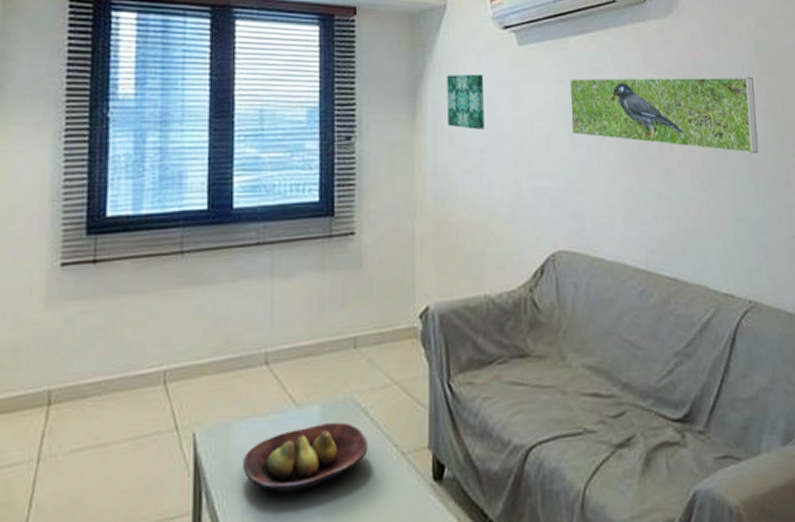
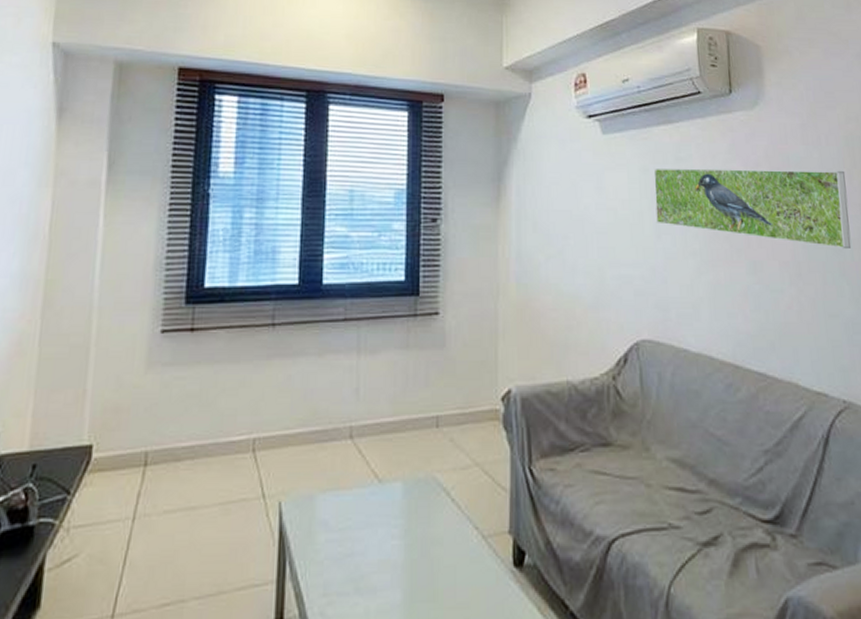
fruit bowl: present [243,422,368,494] -> none [326,501,448,569]
wall art: present [446,75,485,130] -> none [531,162,568,216]

